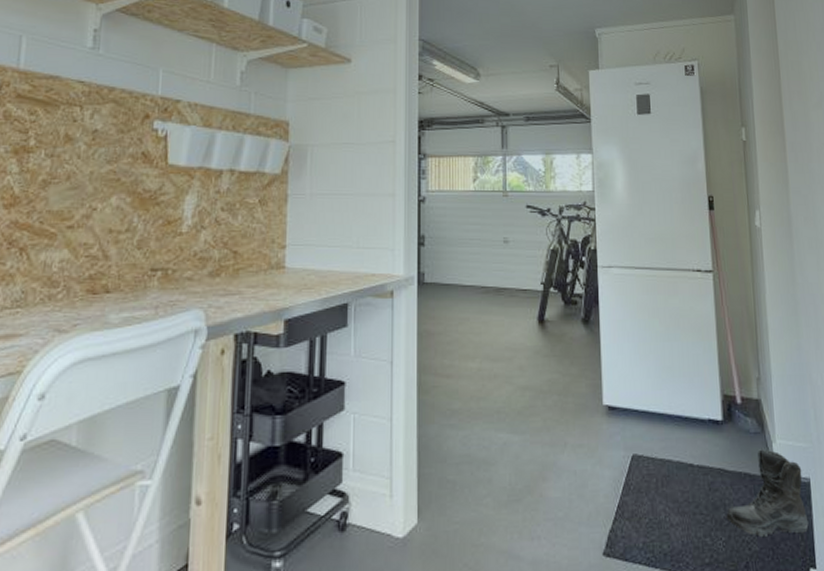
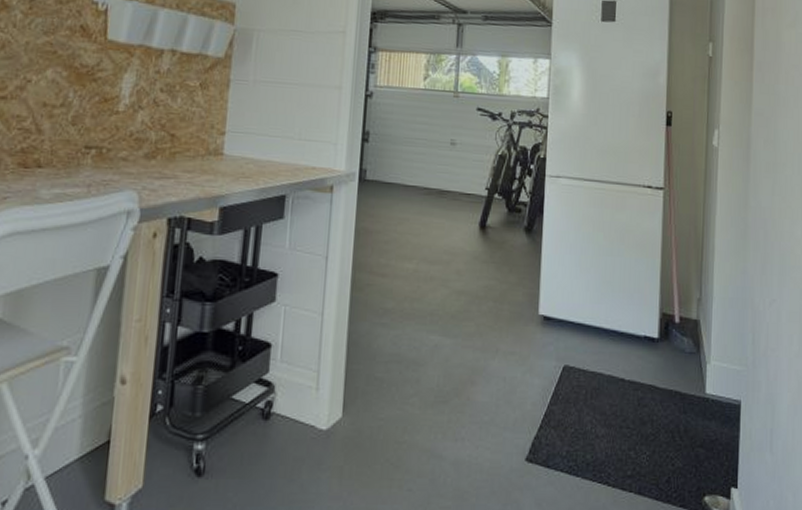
boot: present [726,449,809,537] -> none [652,369,735,454]

